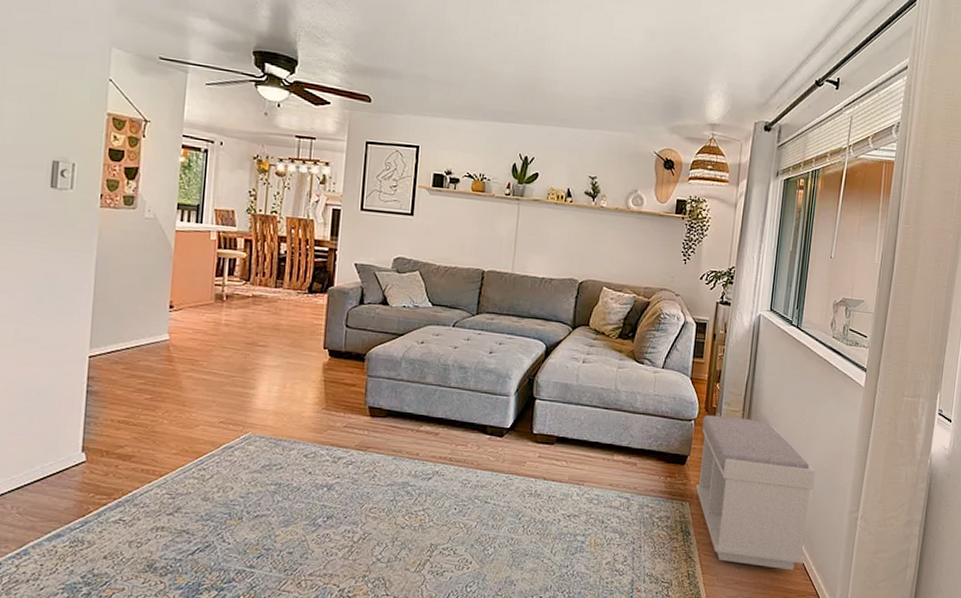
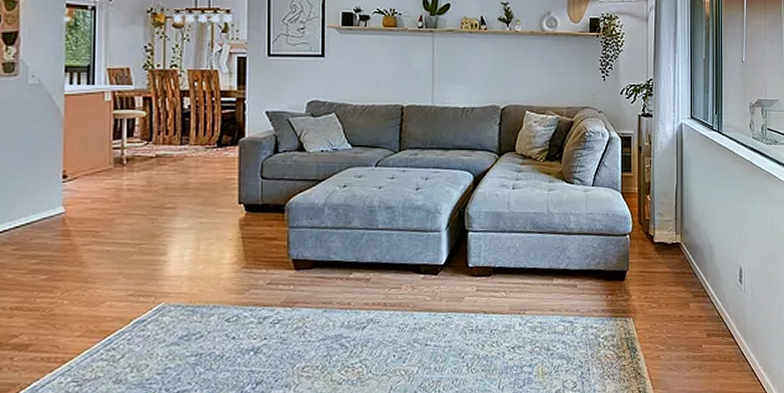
bench: present [696,415,816,571] -> none [637,227,751,374]

